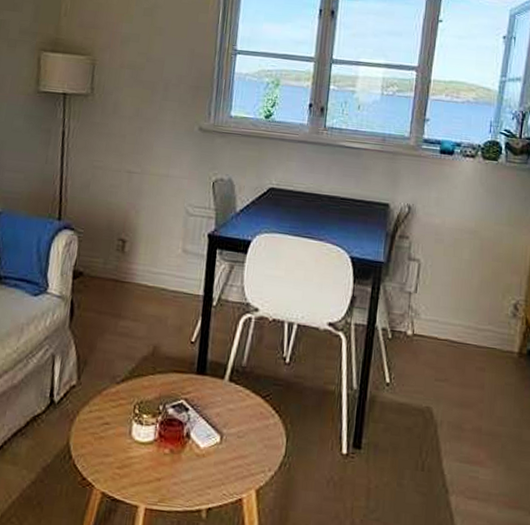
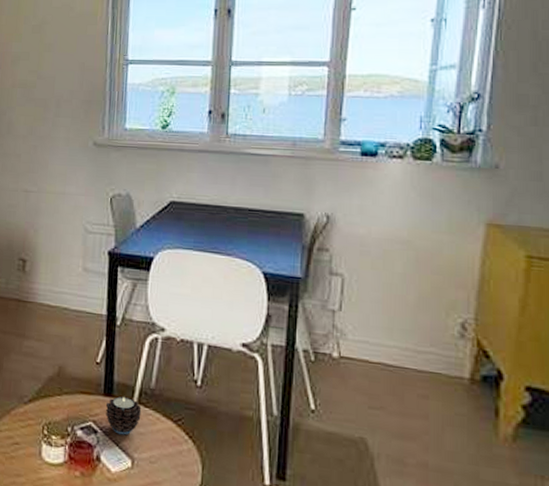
candle: none [198,374,233,412] -> present [105,396,142,435]

